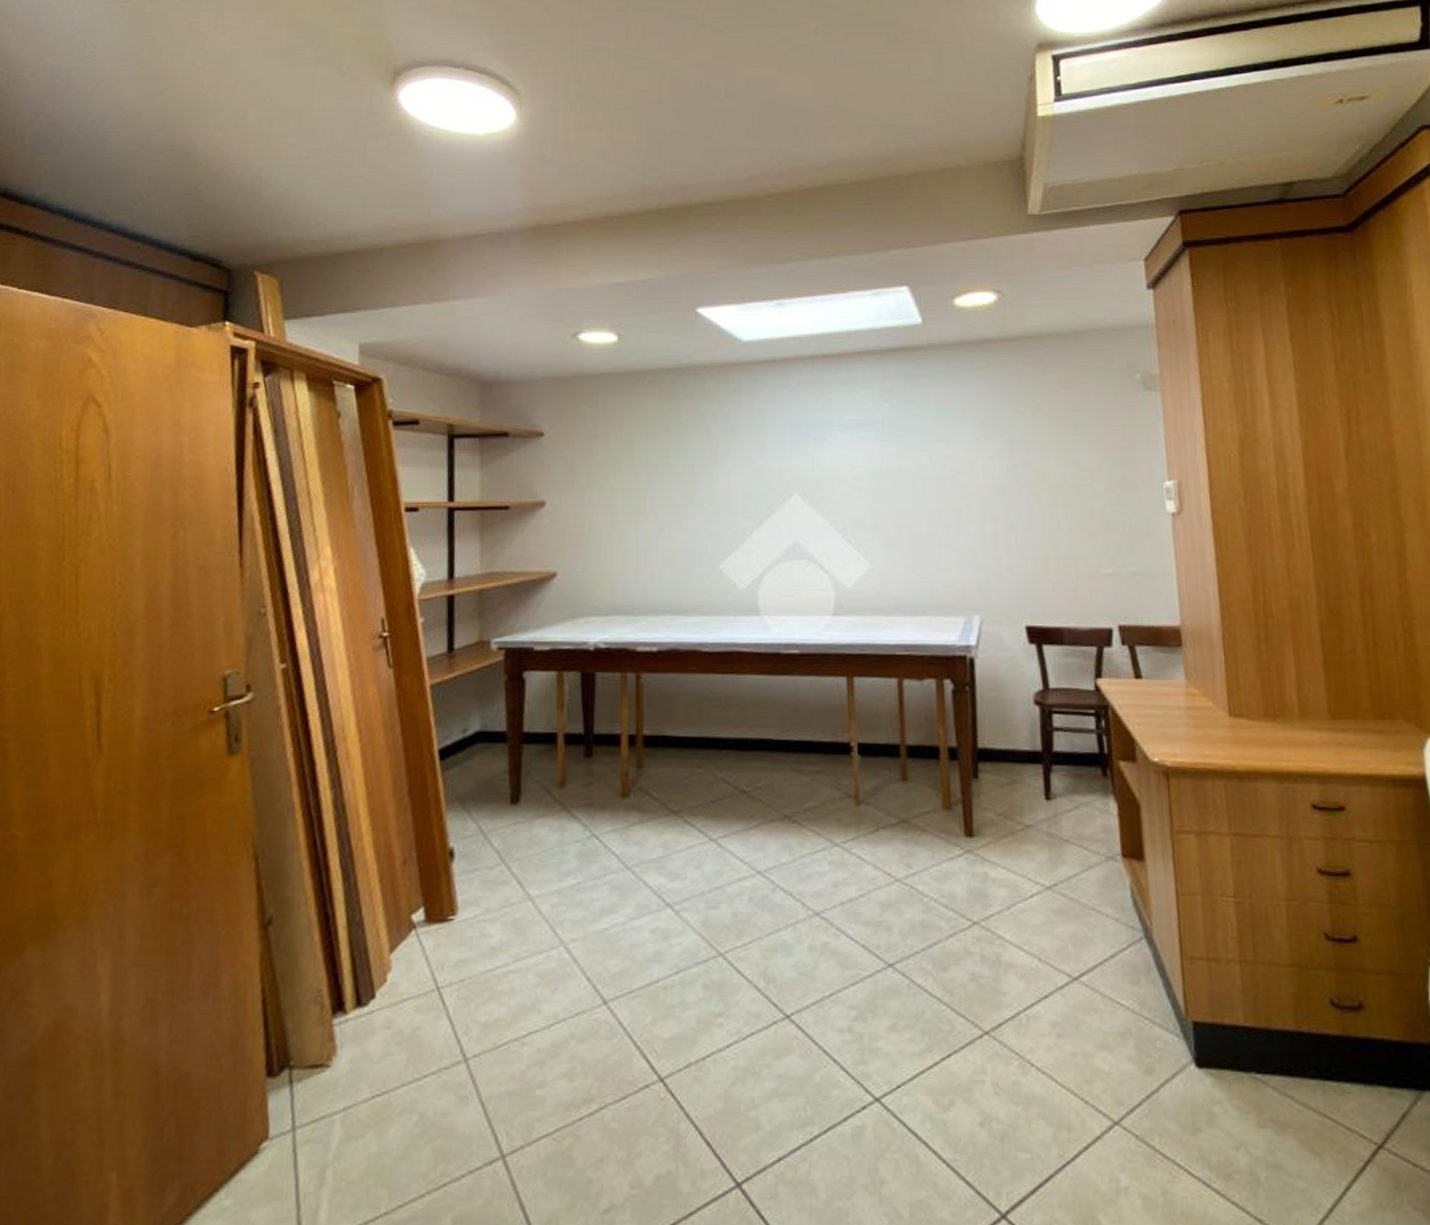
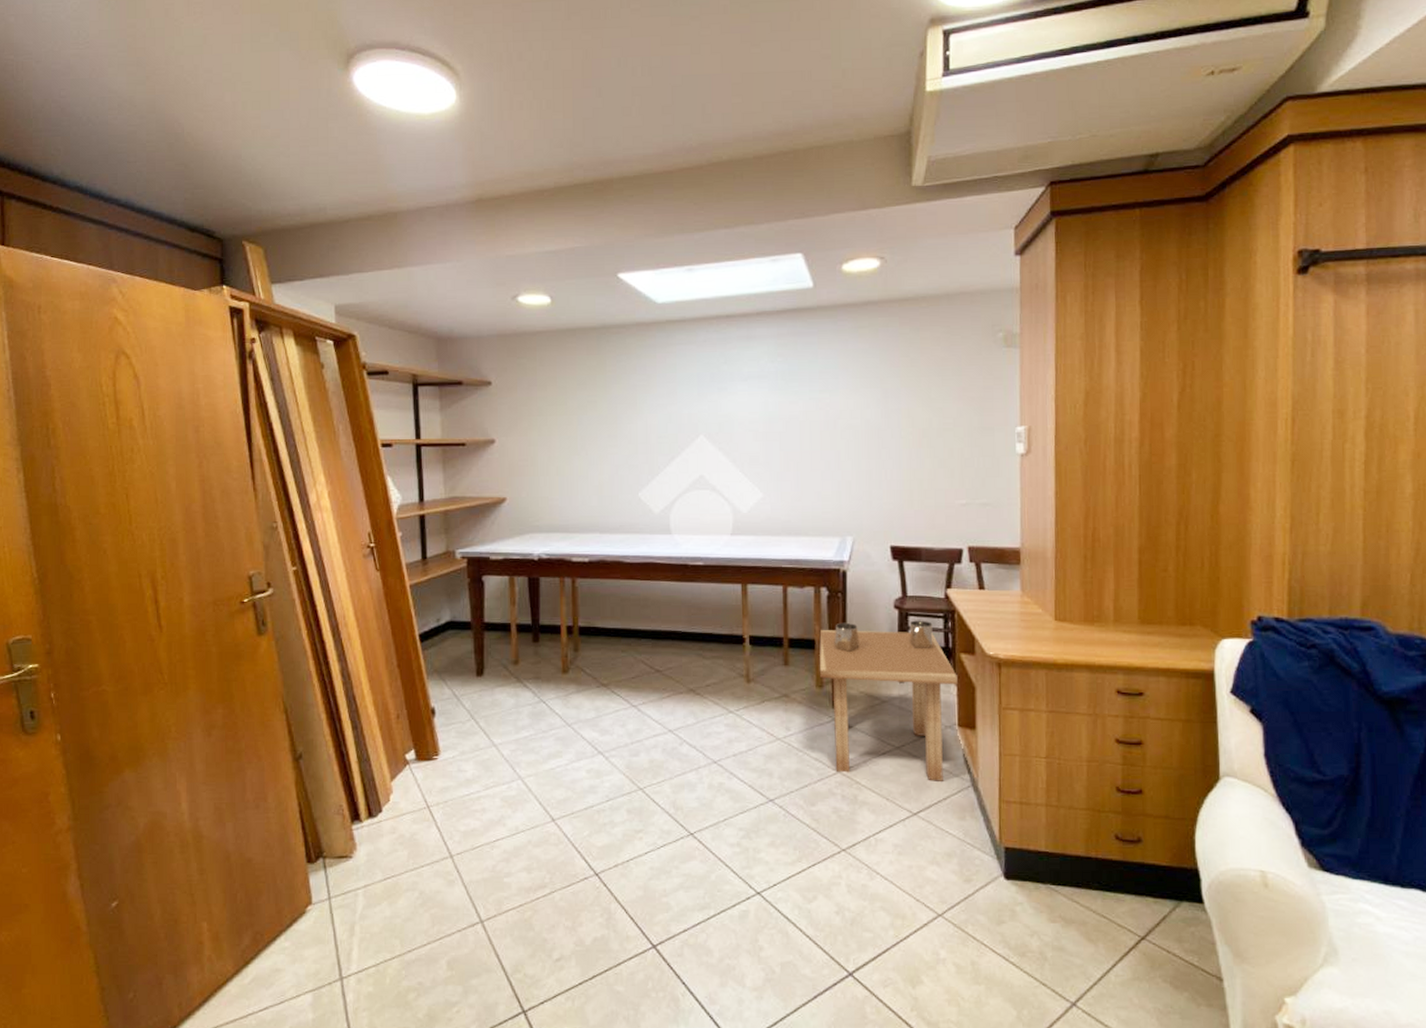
side table: none [945,718,1118,933] -> present [819,620,958,781]

